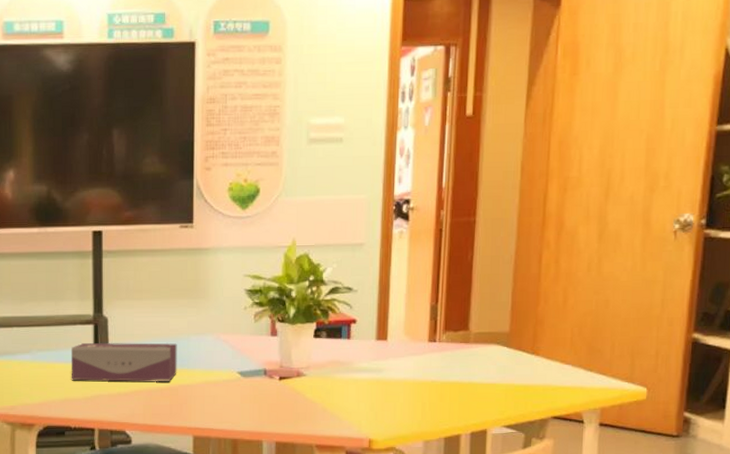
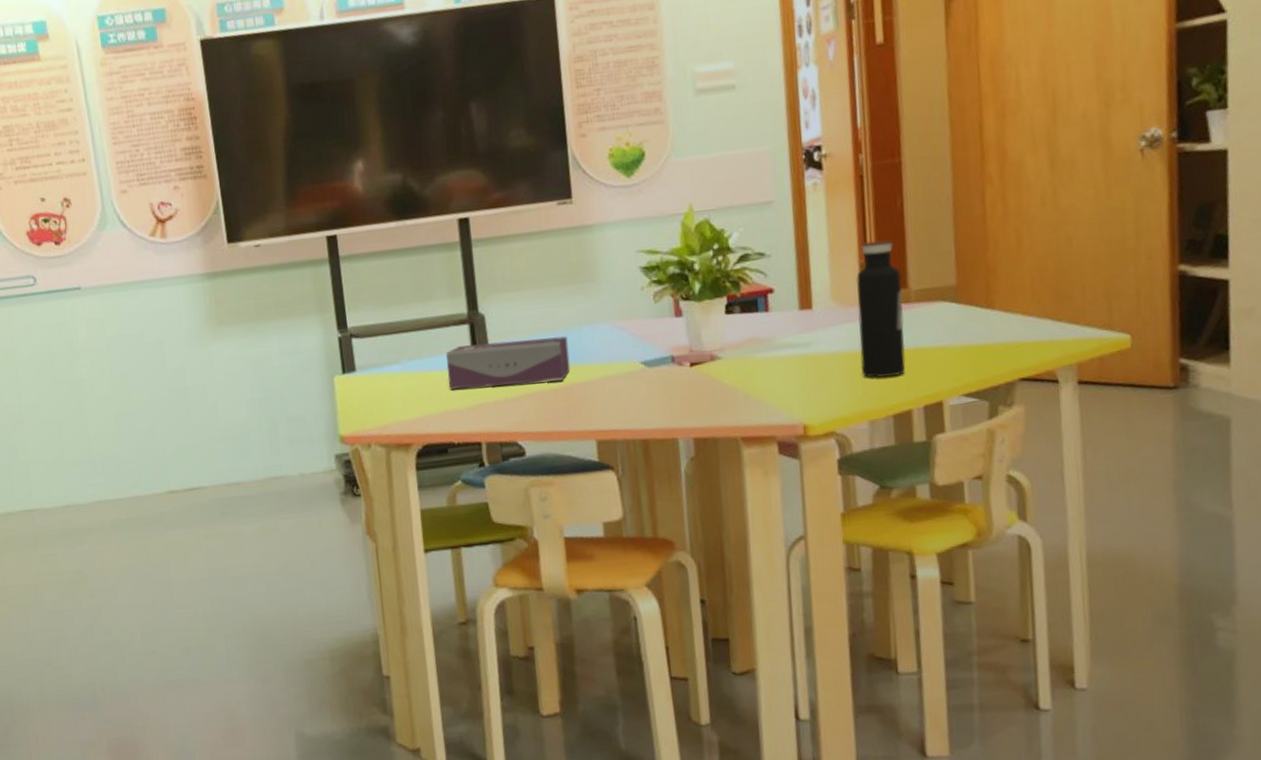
water bottle: none [422,286,464,404] -> present [856,240,906,378]

